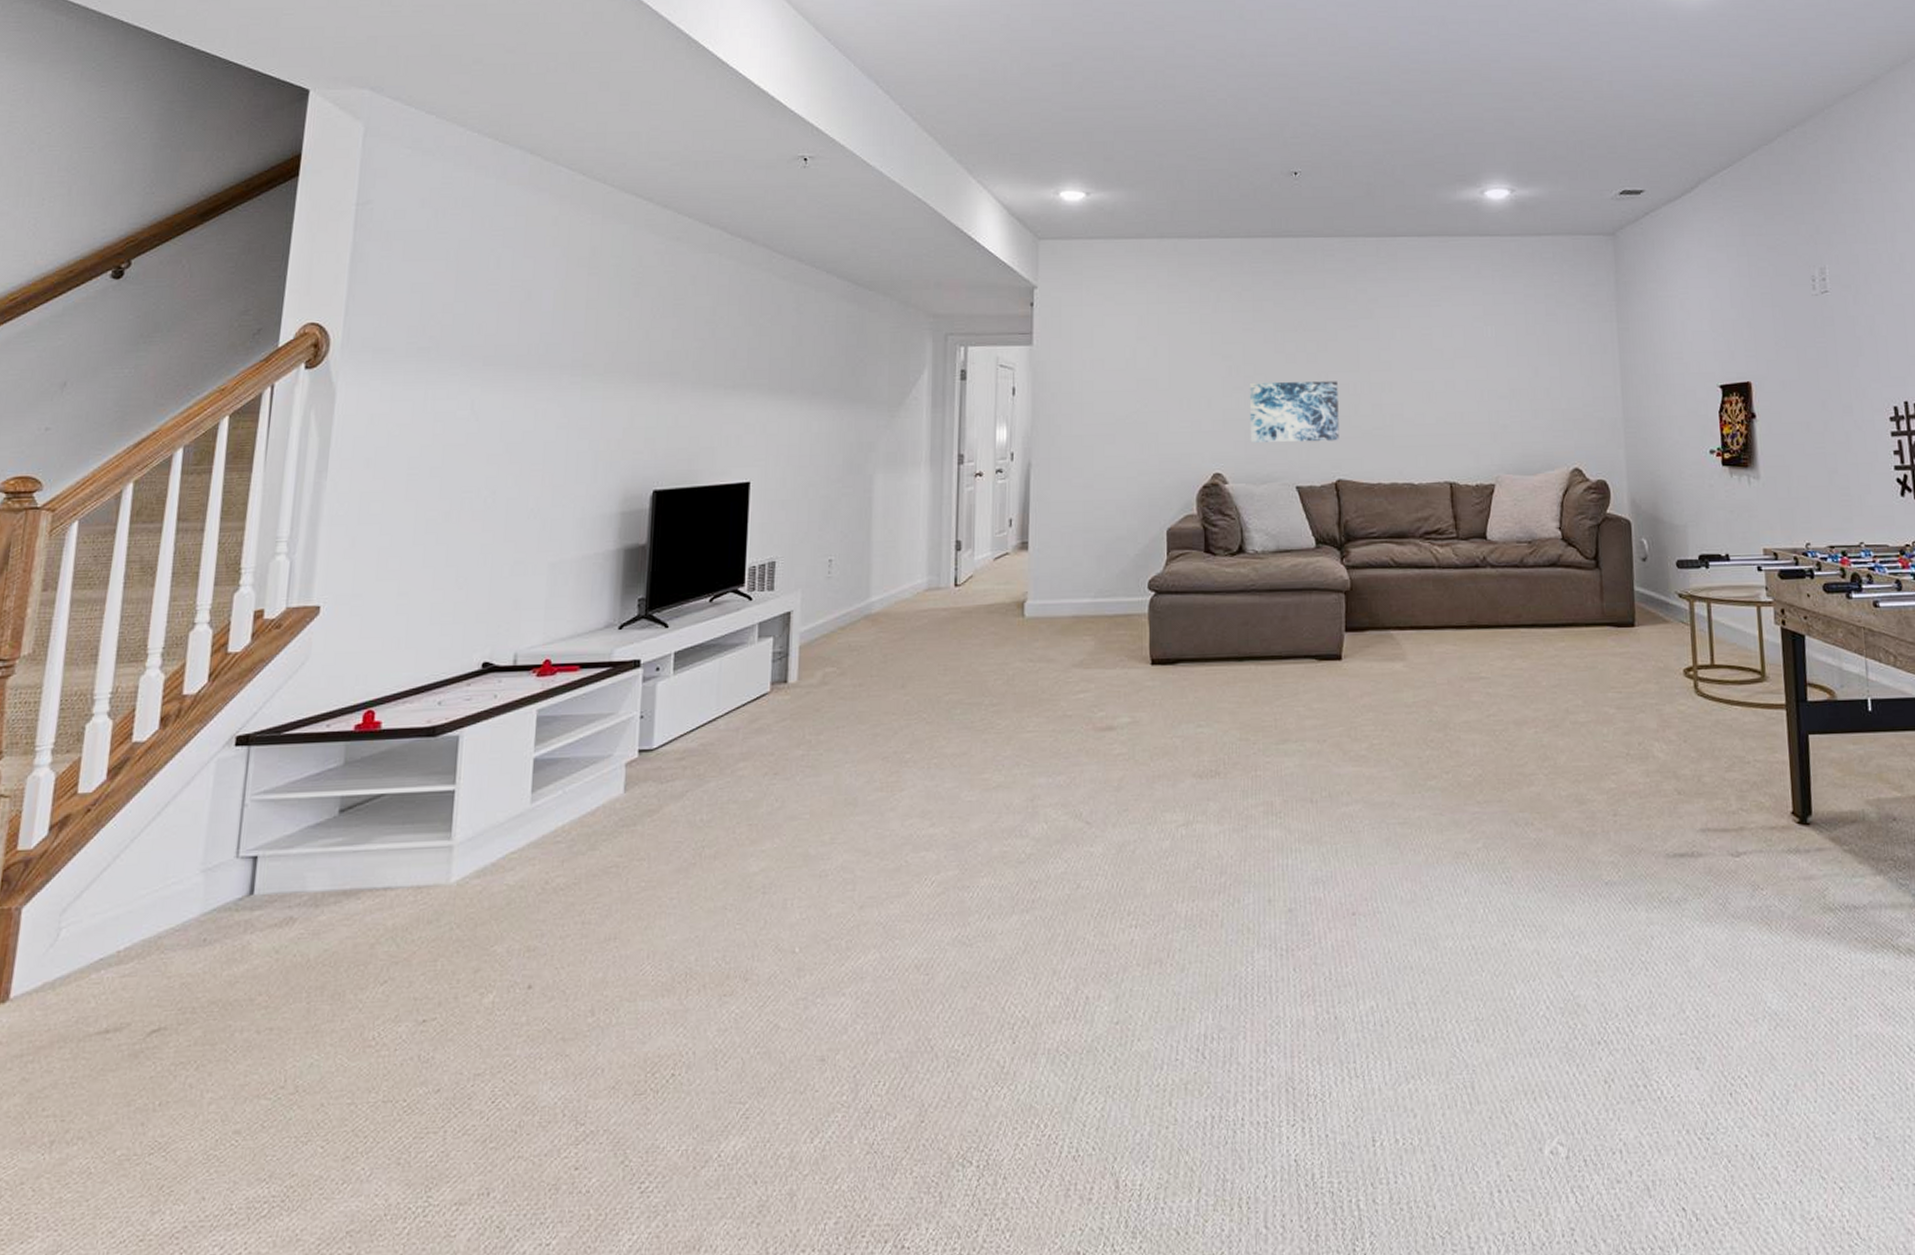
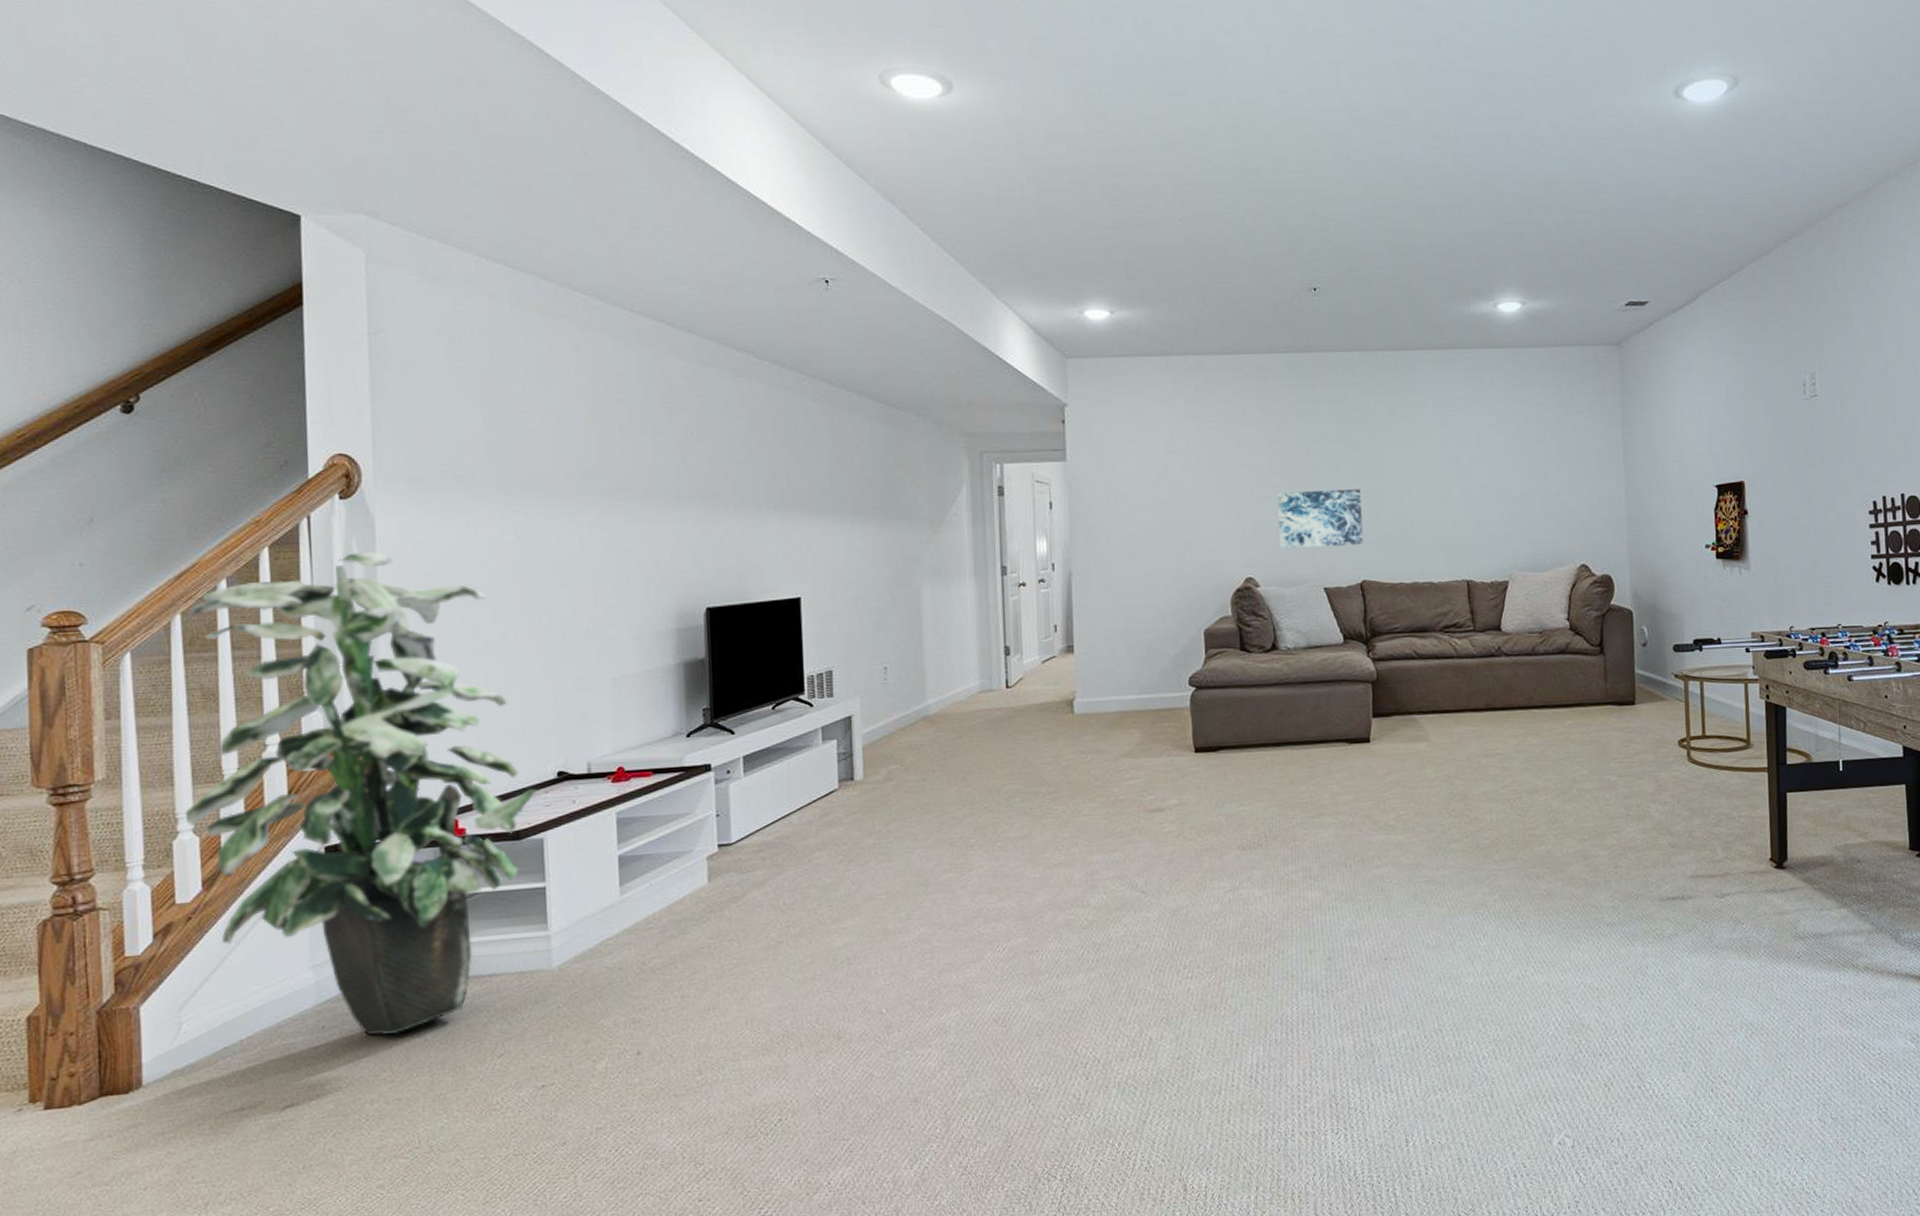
indoor plant: none [102,422,459,953] -> present [185,550,537,1036]

